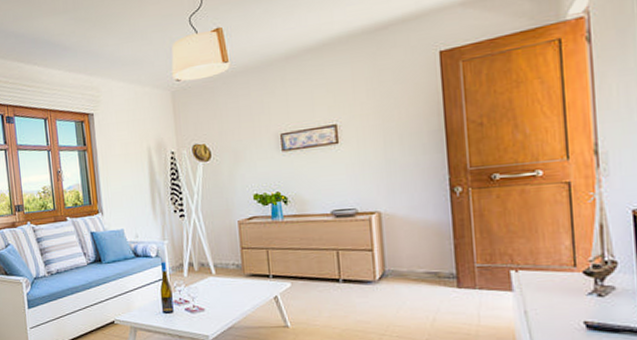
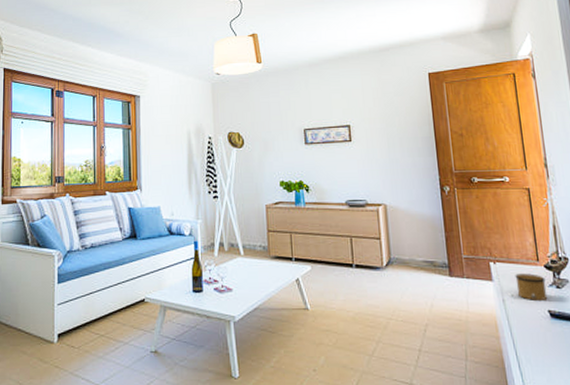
speaker: none [531,281,585,311] -> present [507,273,548,300]

